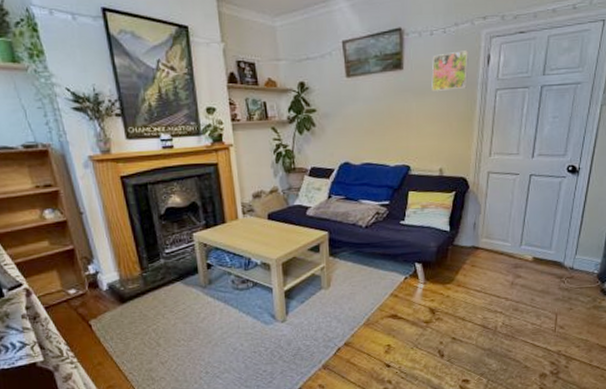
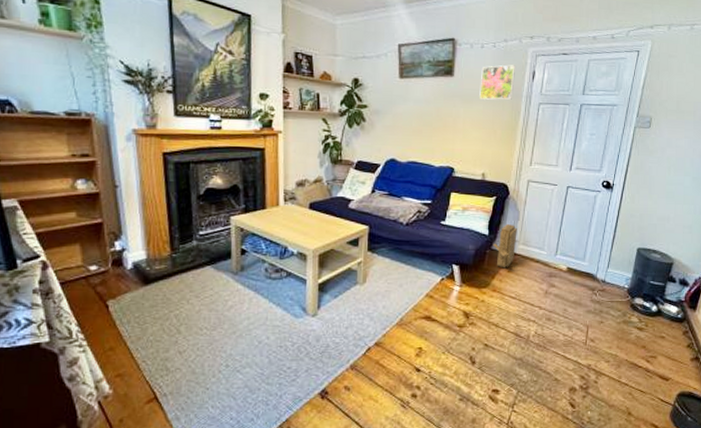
wooden boat: none [455,218,481,263] -> present [493,223,518,269]

